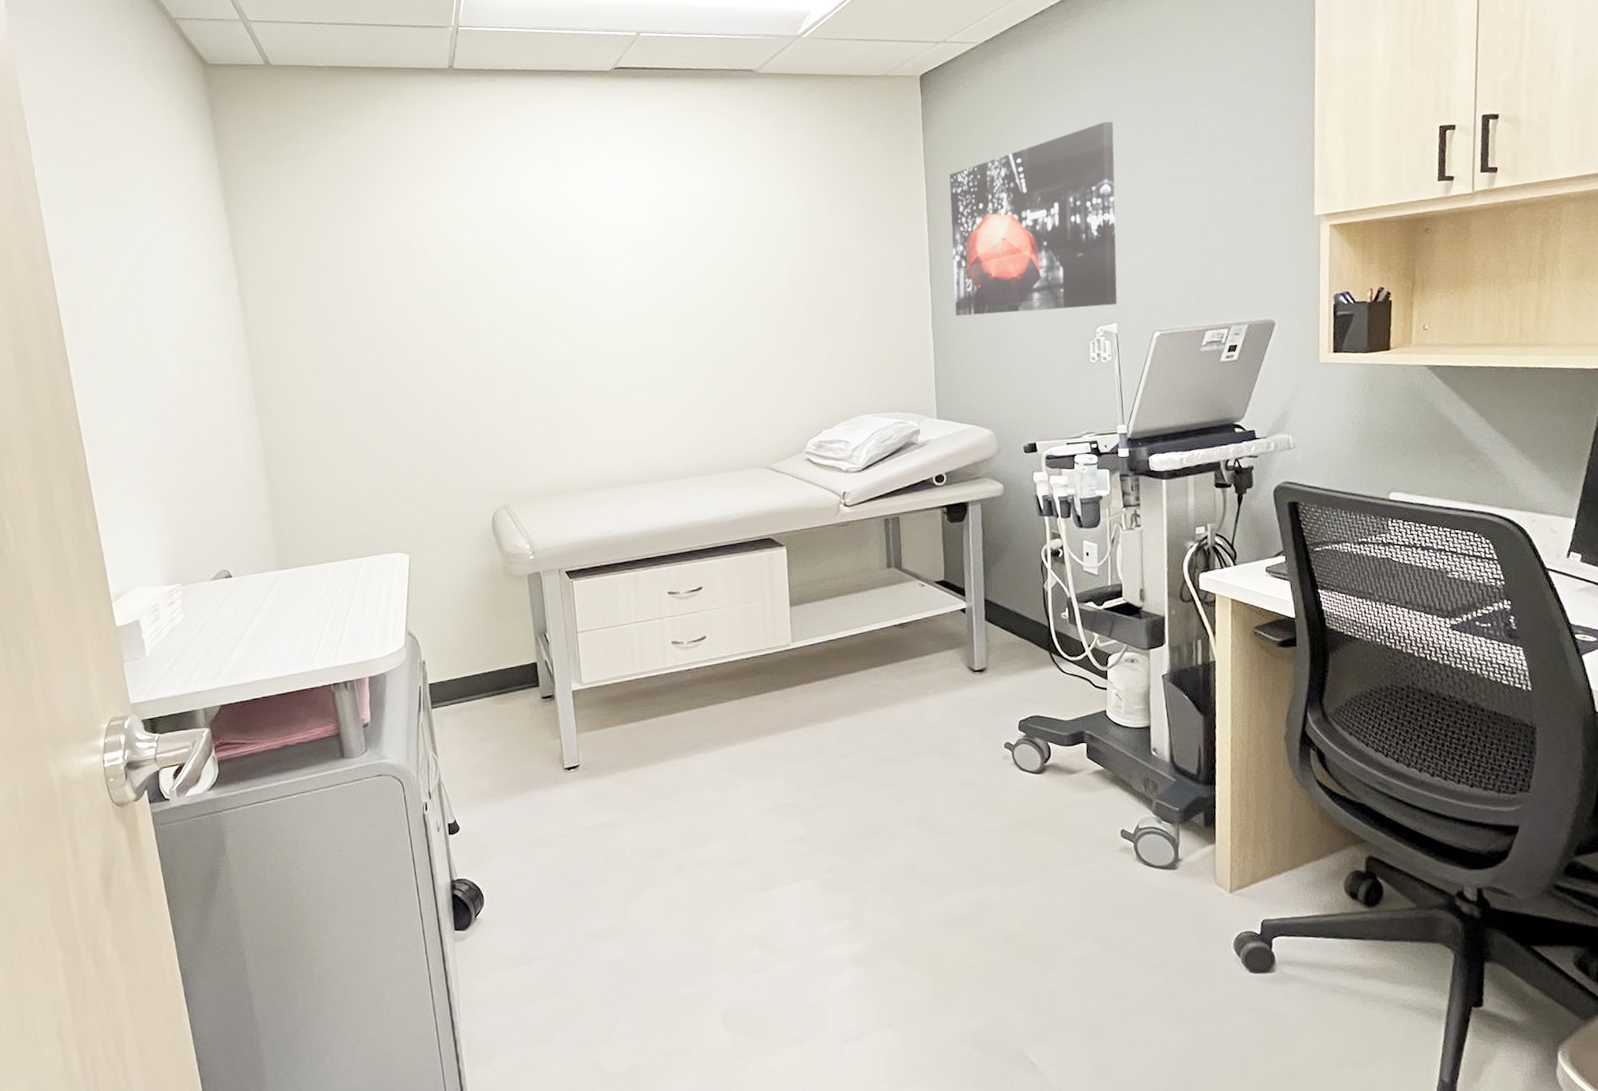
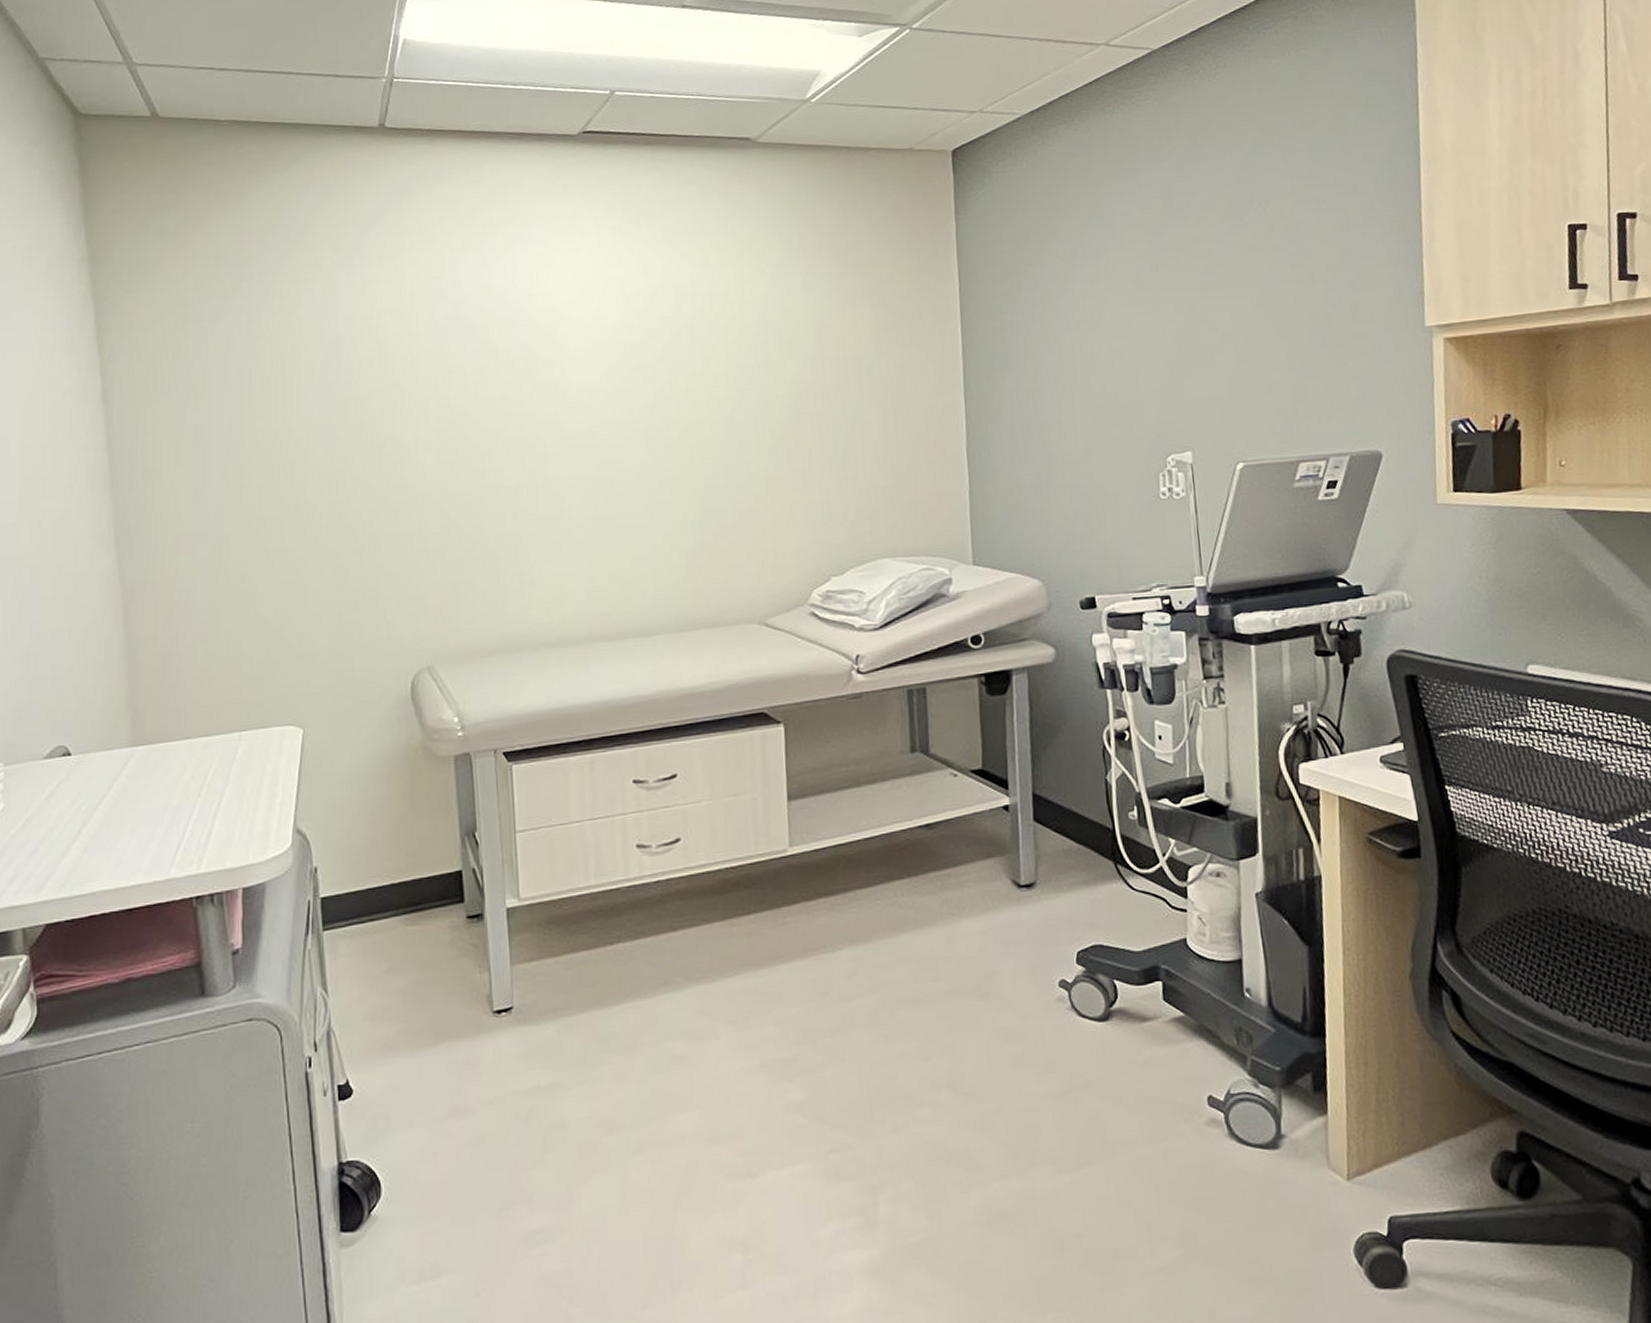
wall art: present [949,121,1118,316] -> none [987,210,1192,440]

